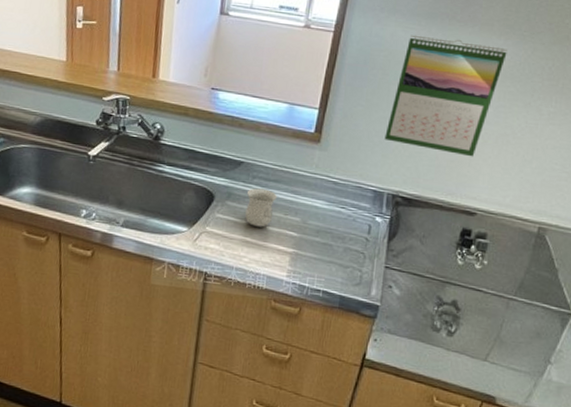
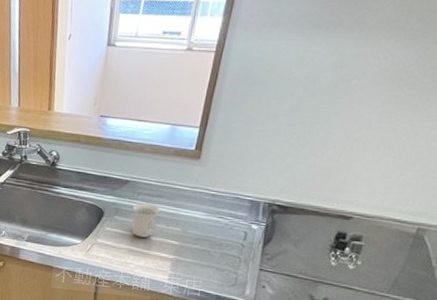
calendar: present [384,34,507,157] -> none [262,46,396,164]

